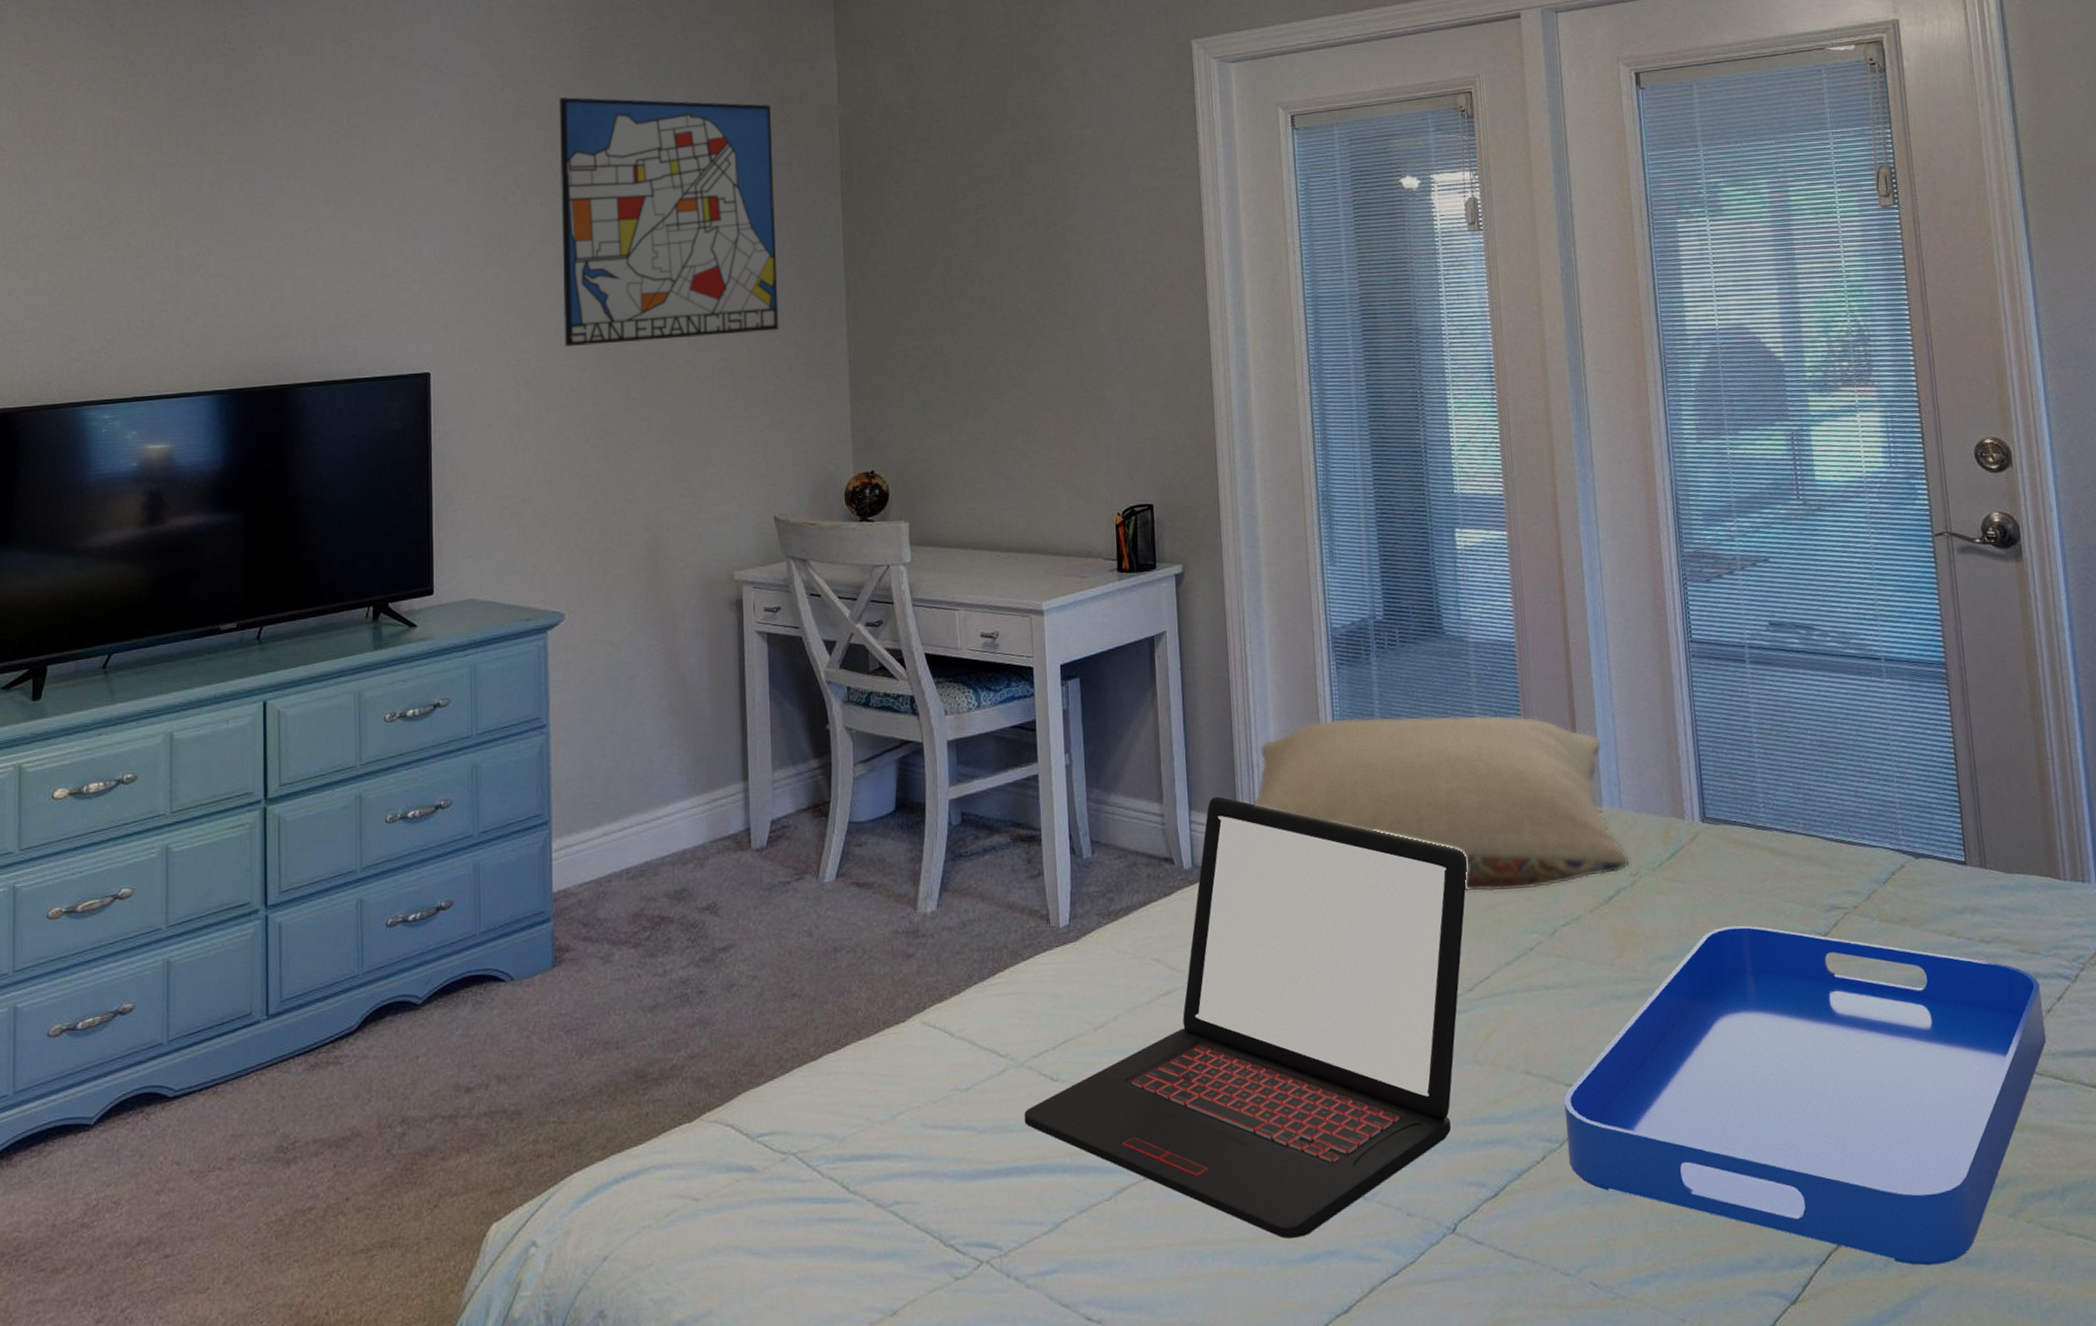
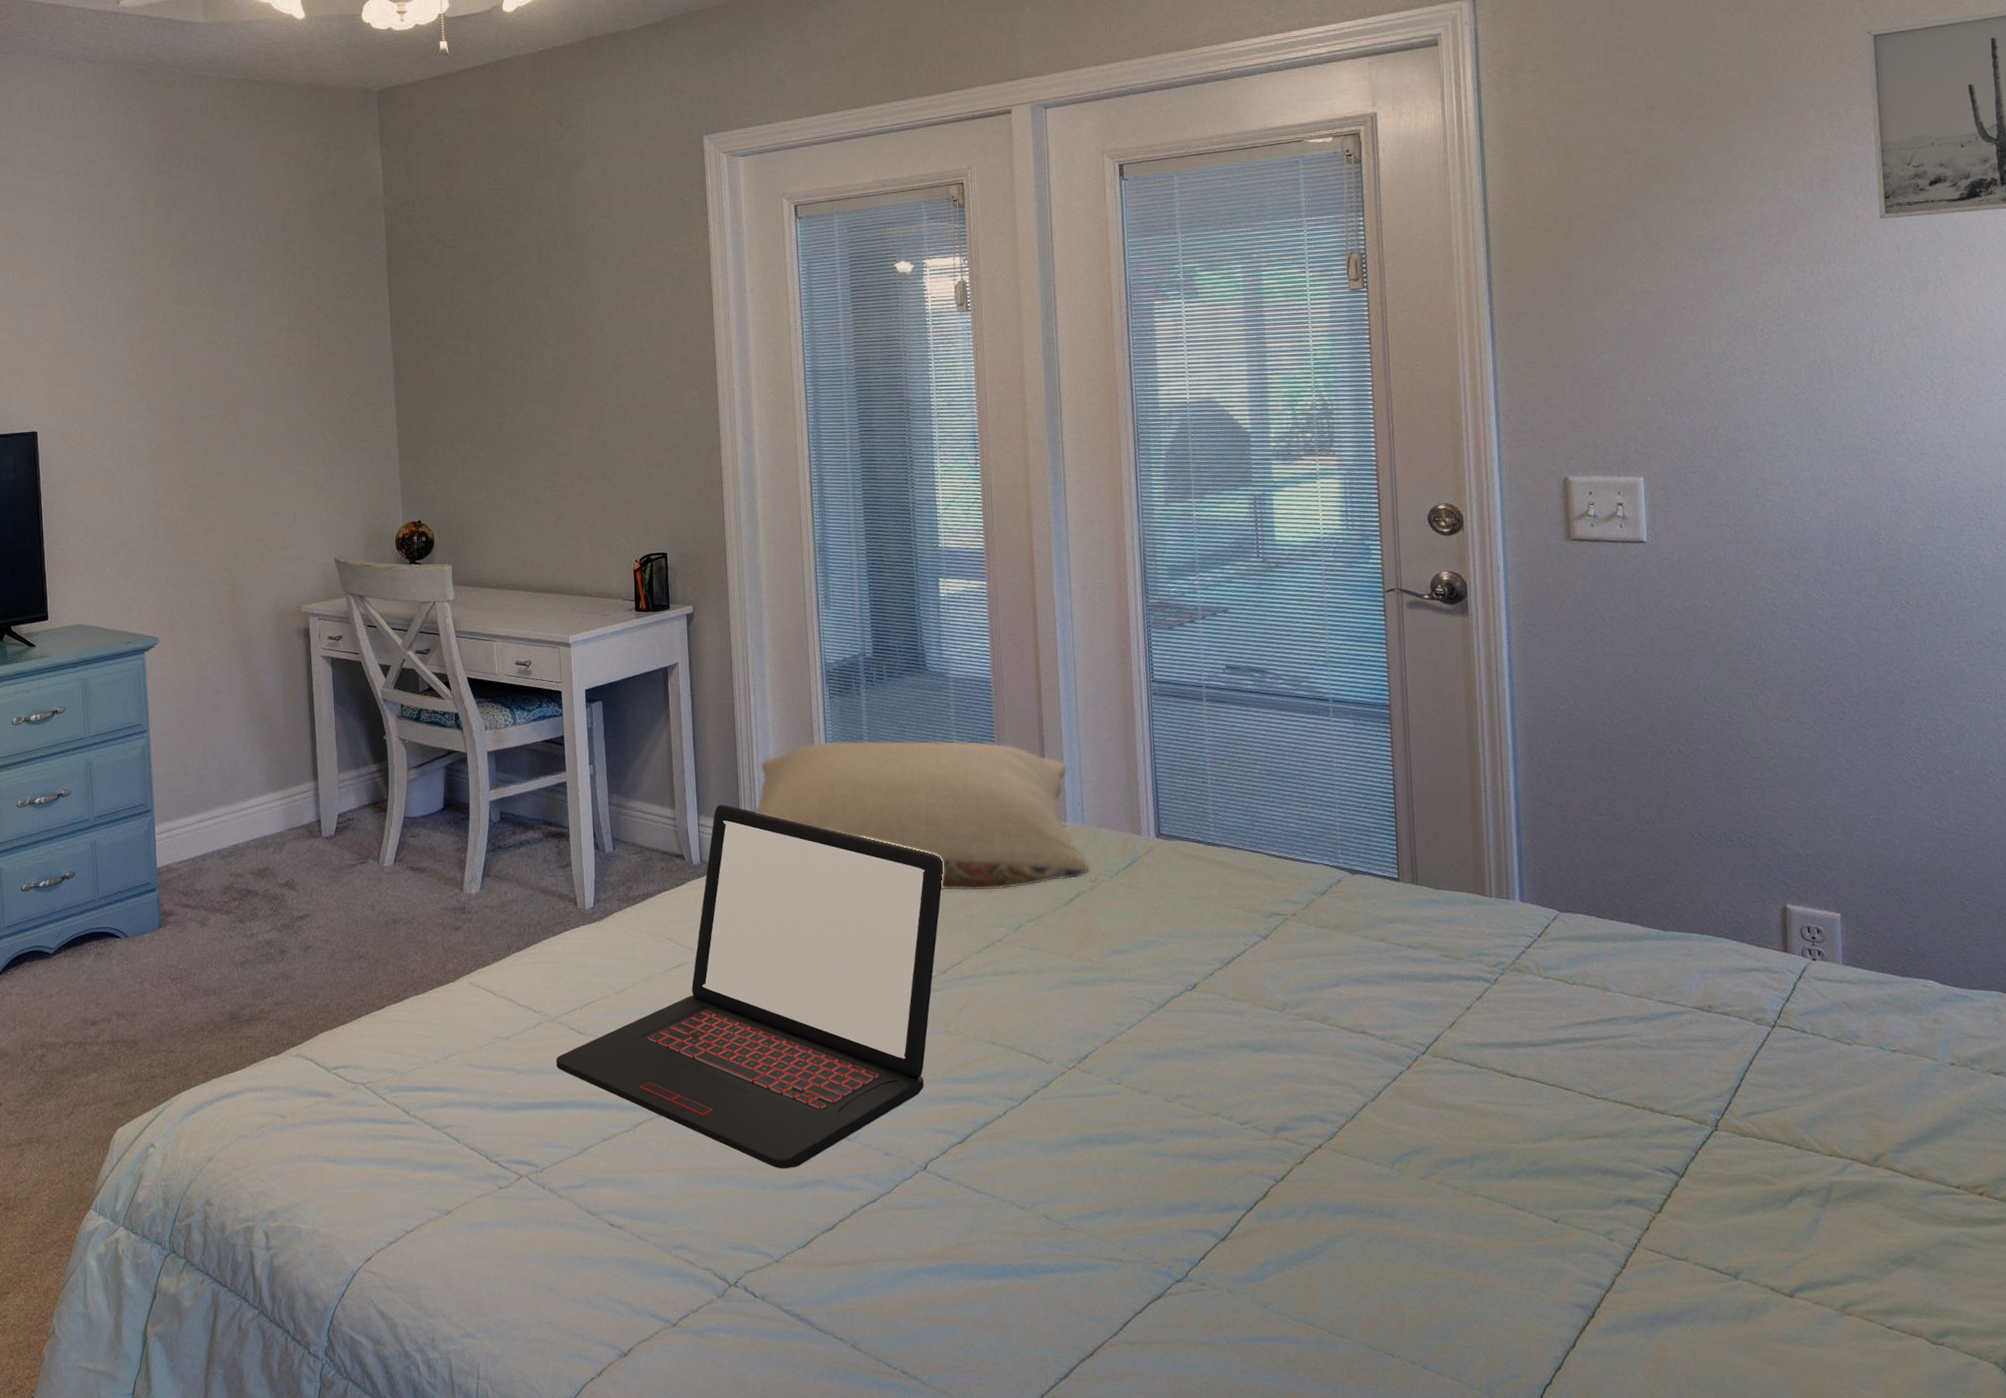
wall art: present [559,97,779,346] -> none [138,190,336,410]
serving tray: present [1564,925,2047,1266] -> none [1024,926,1465,1215]

